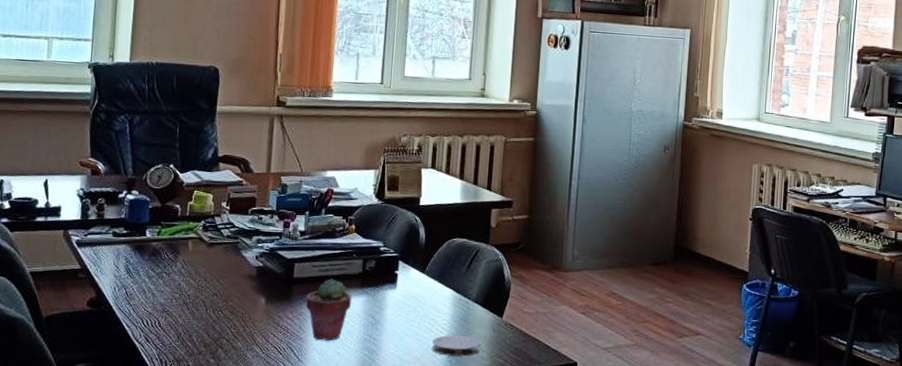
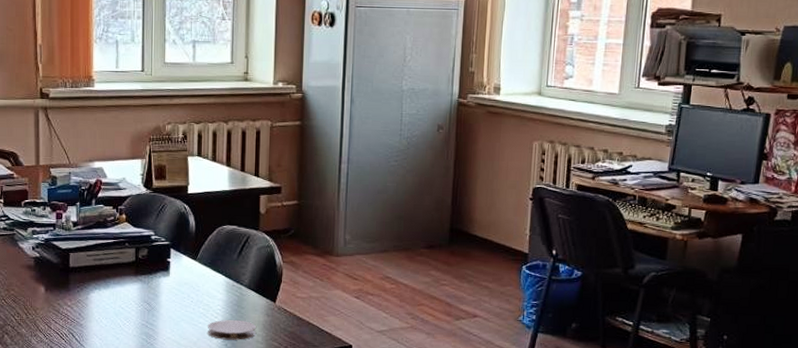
potted succulent: present [305,279,352,341] -> none [83,267,127,327]

